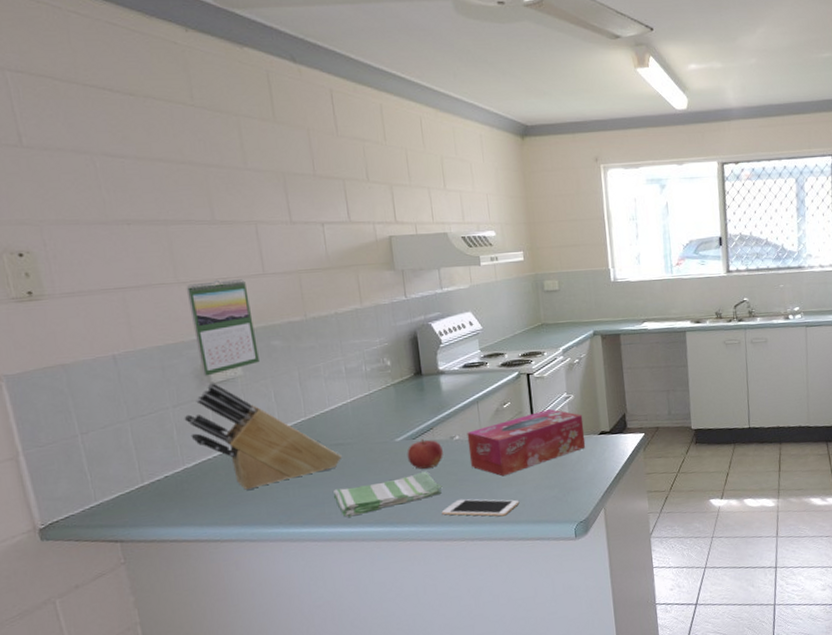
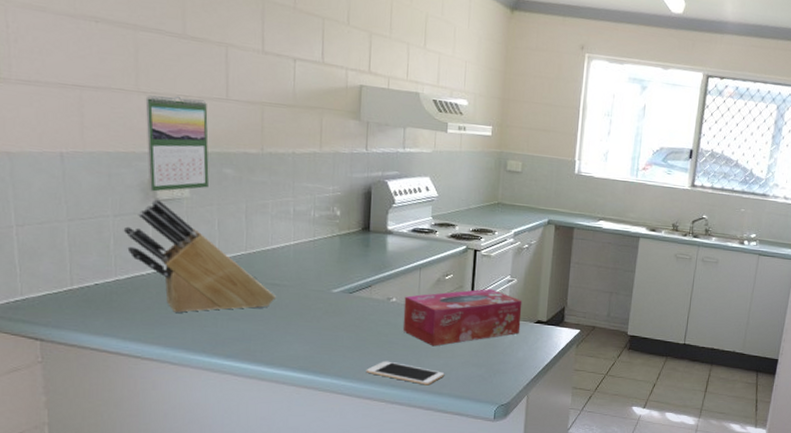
dish towel: present [333,472,443,517] -> none [260,328,371,358]
fruit: present [407,438,443,469] -> none [341,294,378,325]

